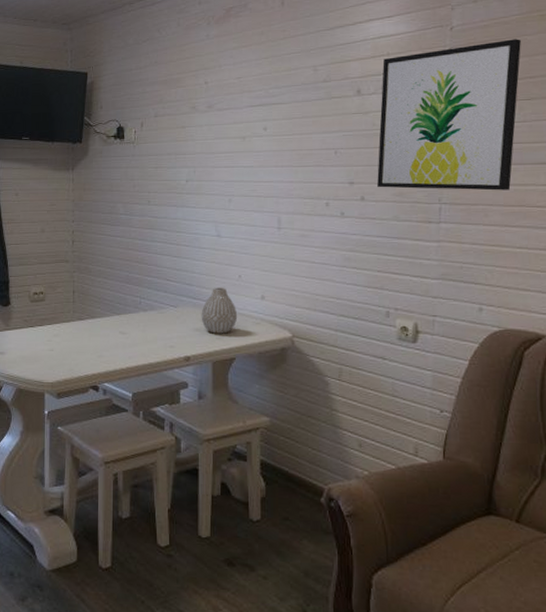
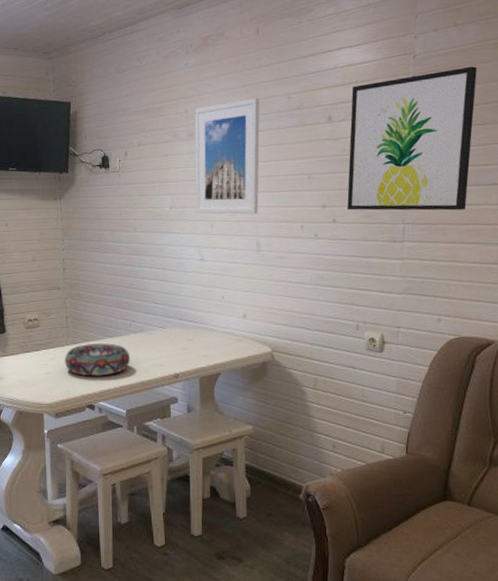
decorative bowl: none [70,321,139,356] -> present [65,343,131,377]
vase: present [201,287,238,334] -> none [188,308,222,352]
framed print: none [212,69,284,190] -> present [194,98,260,215]

